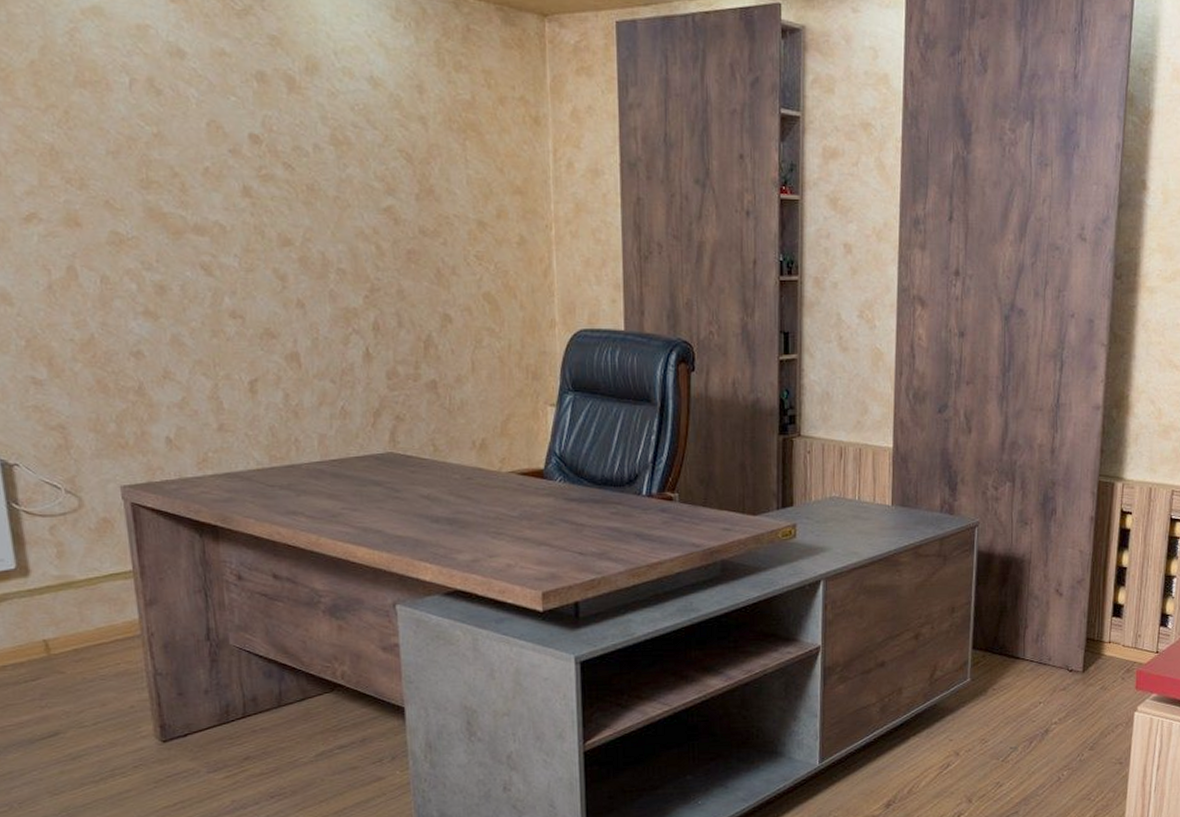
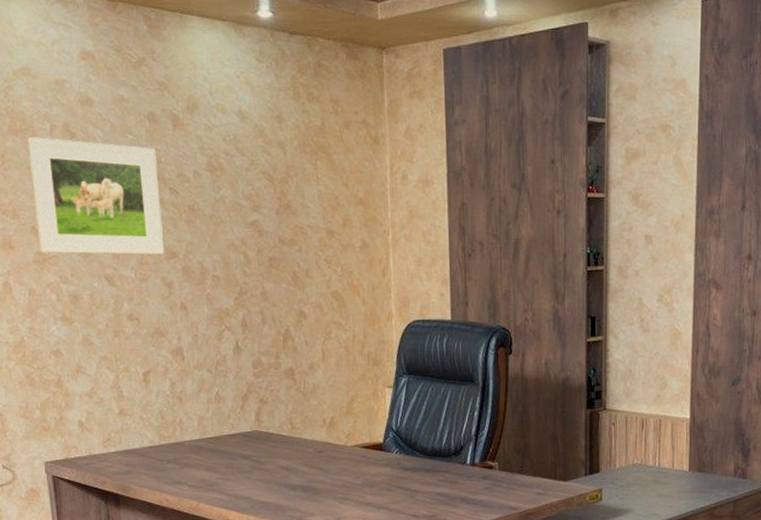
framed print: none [99,91,276,240] -> present [27,137,164,255]

